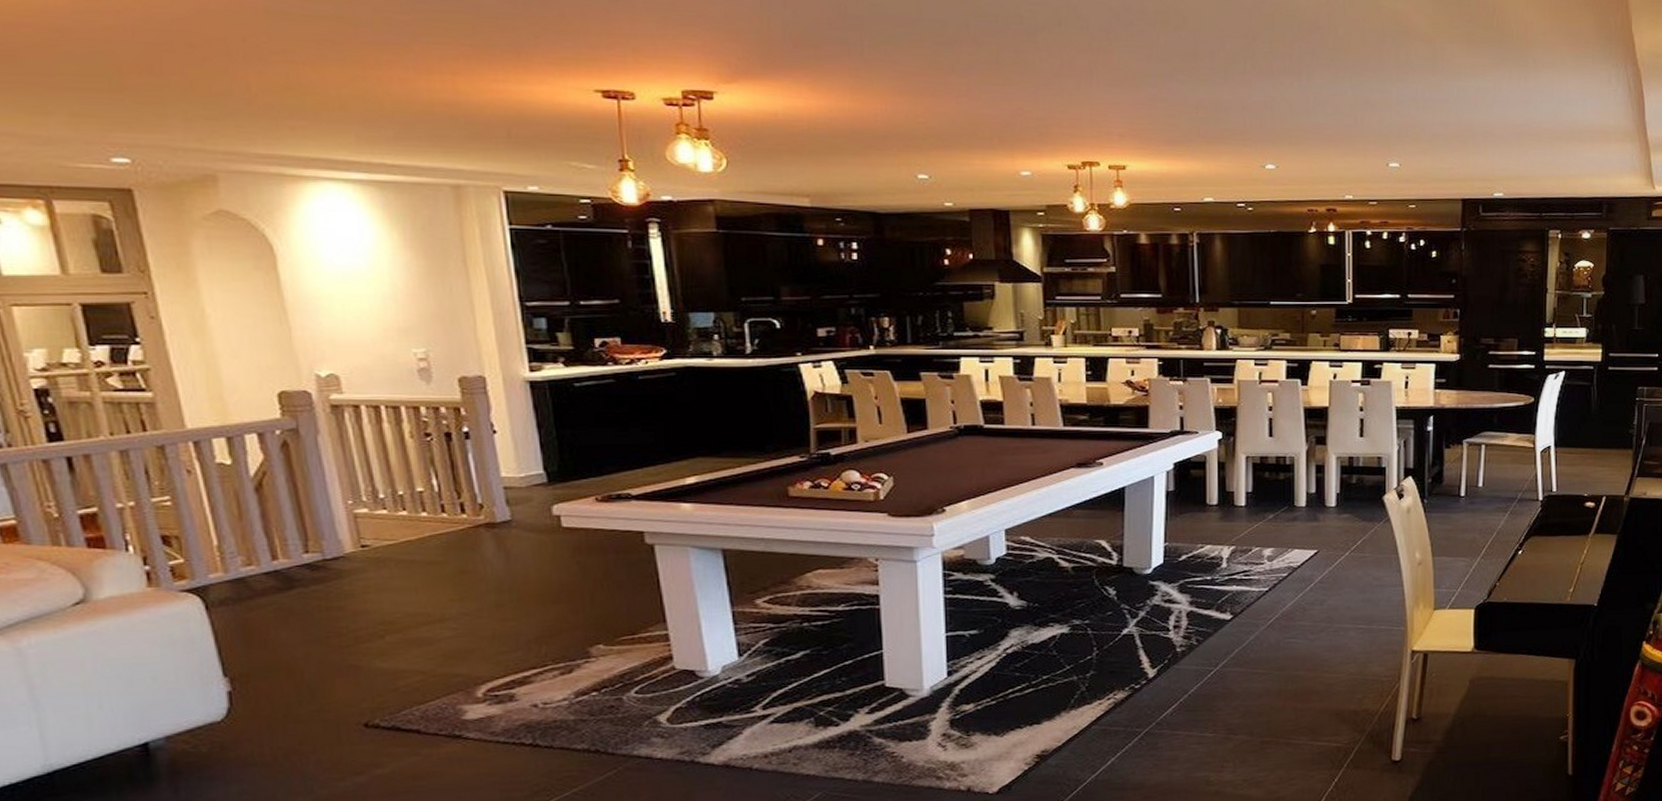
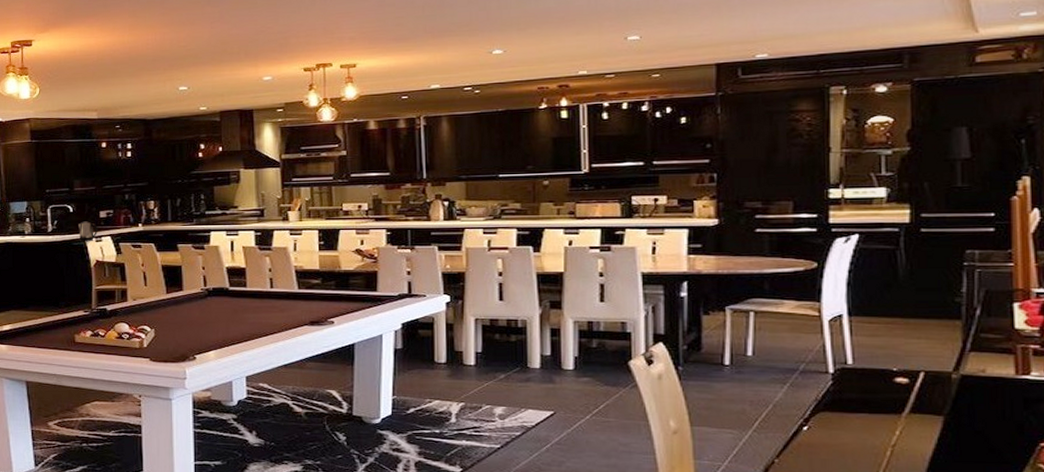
kettle: none [789,341,815,368] -> present [78,221,97,242]

